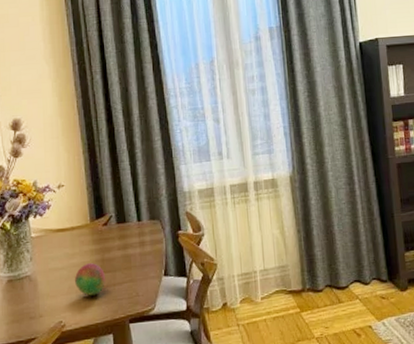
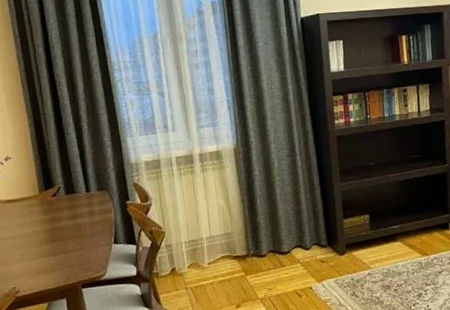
fruit: present [75,263,105,296] -> none [26,232,57,263]

